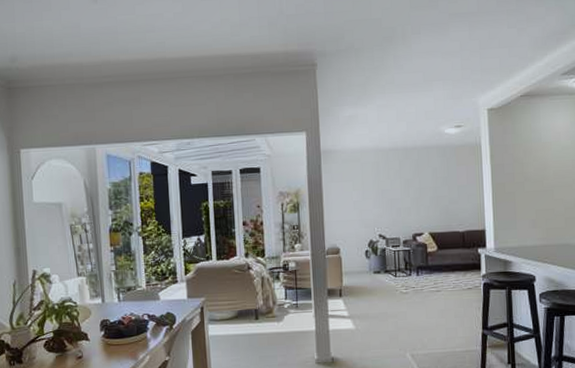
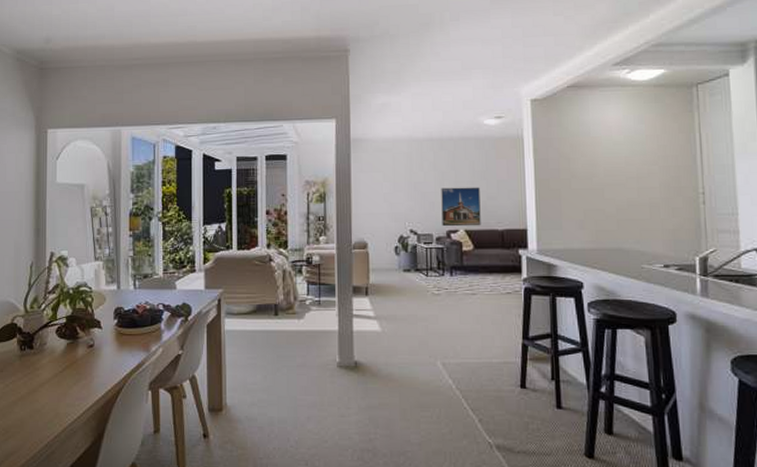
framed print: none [406,192,444,231] -> present [441,187,481,227]

